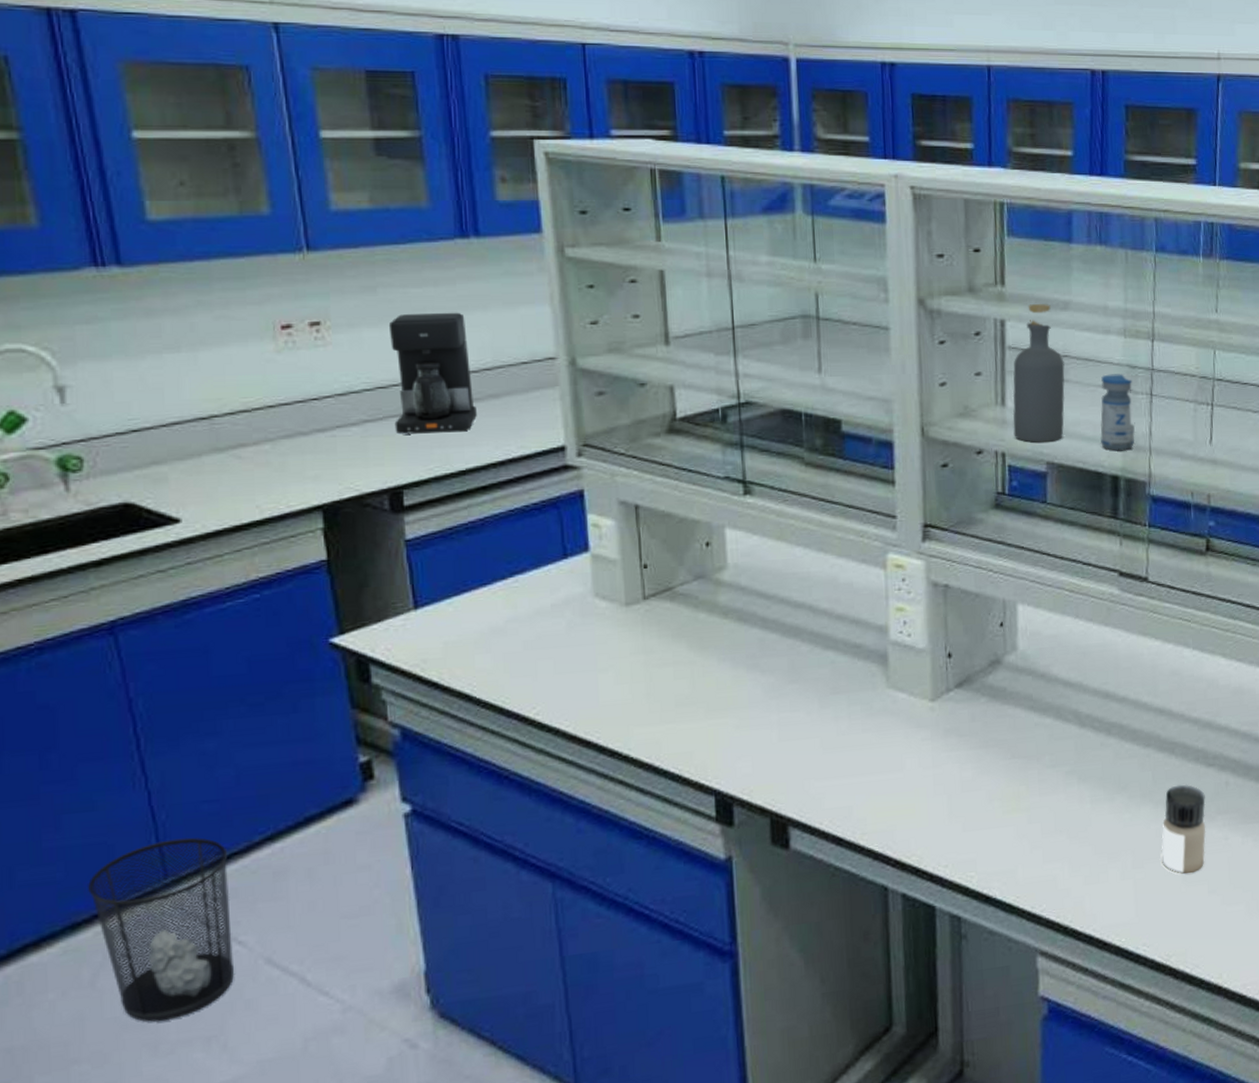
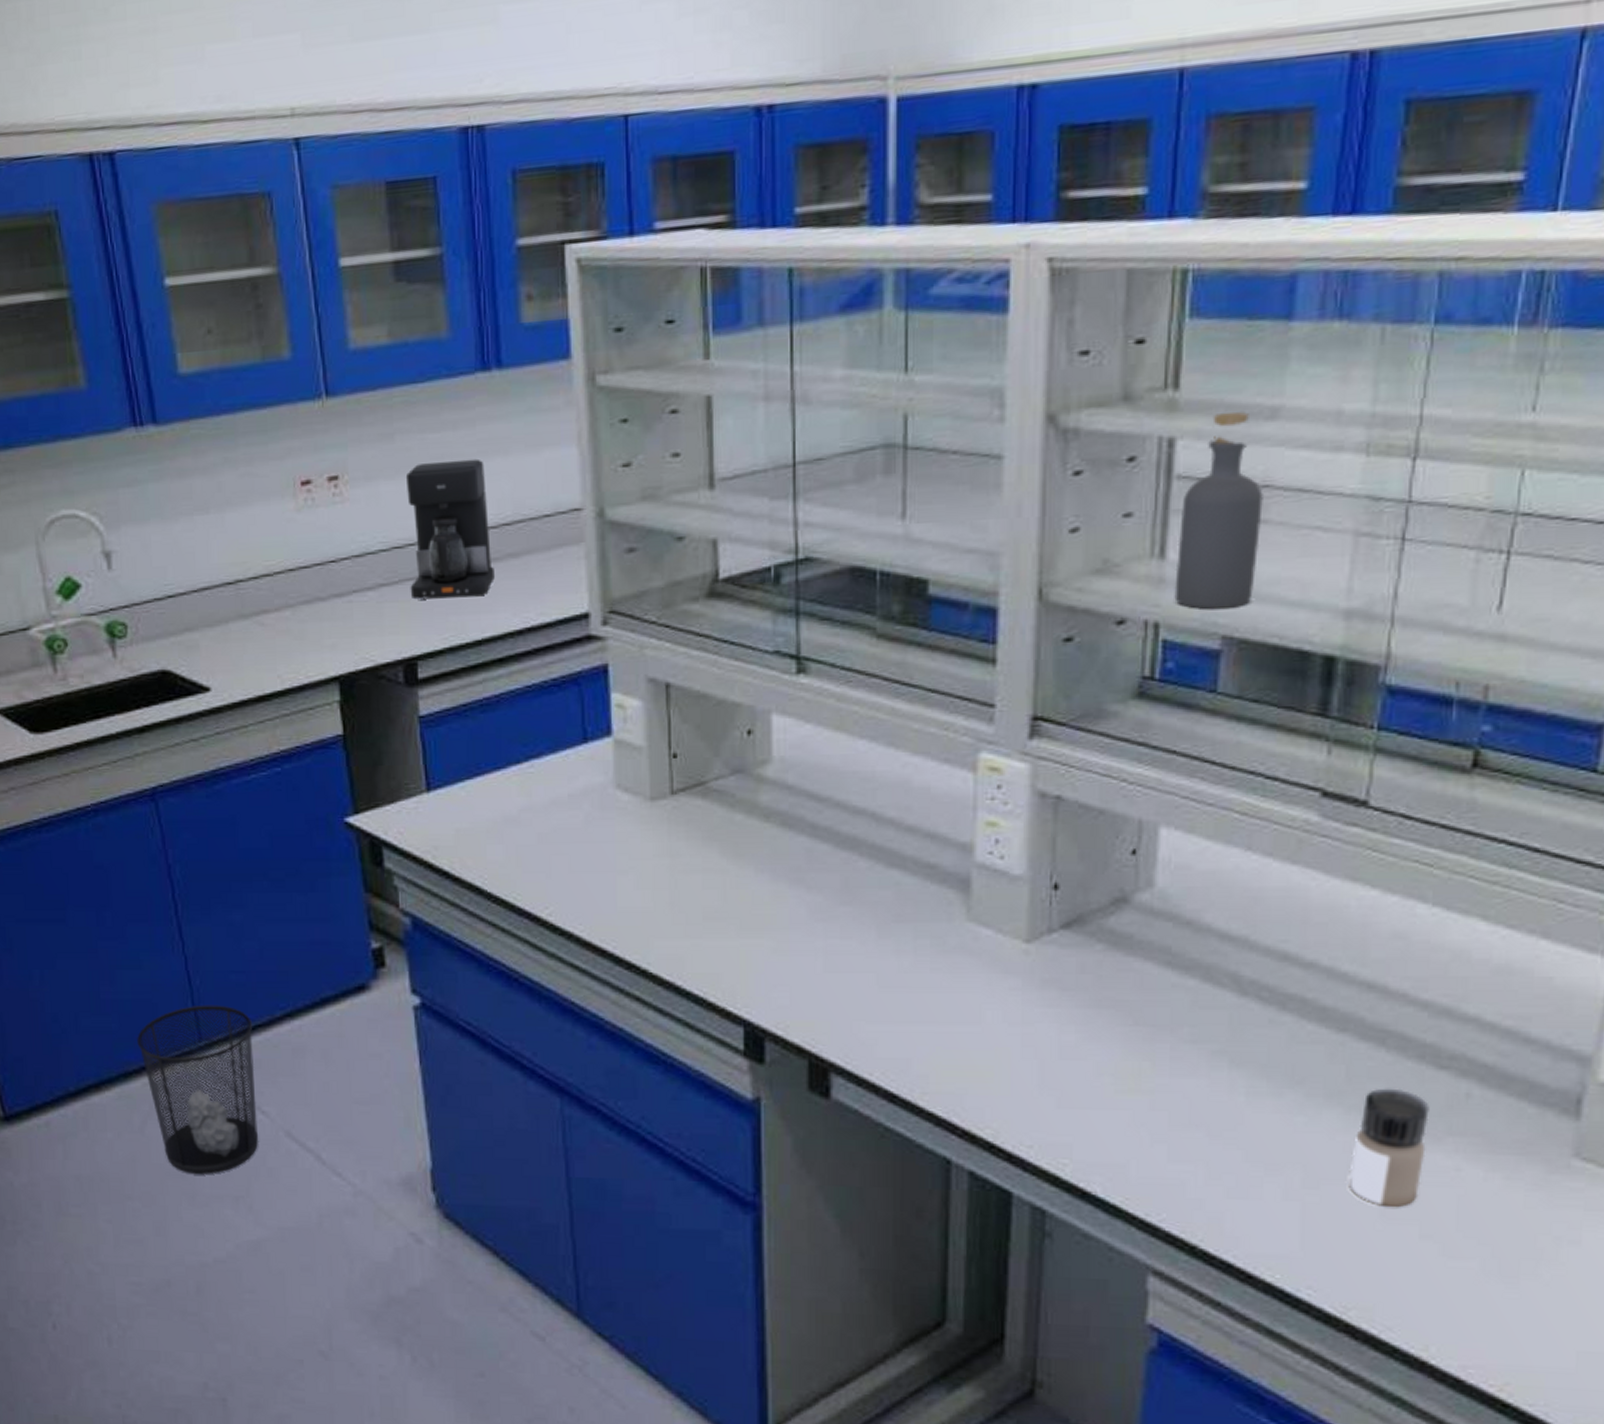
medicine bottle: present [1100,374,1136,451] -> none [1309,509,1374,621]

